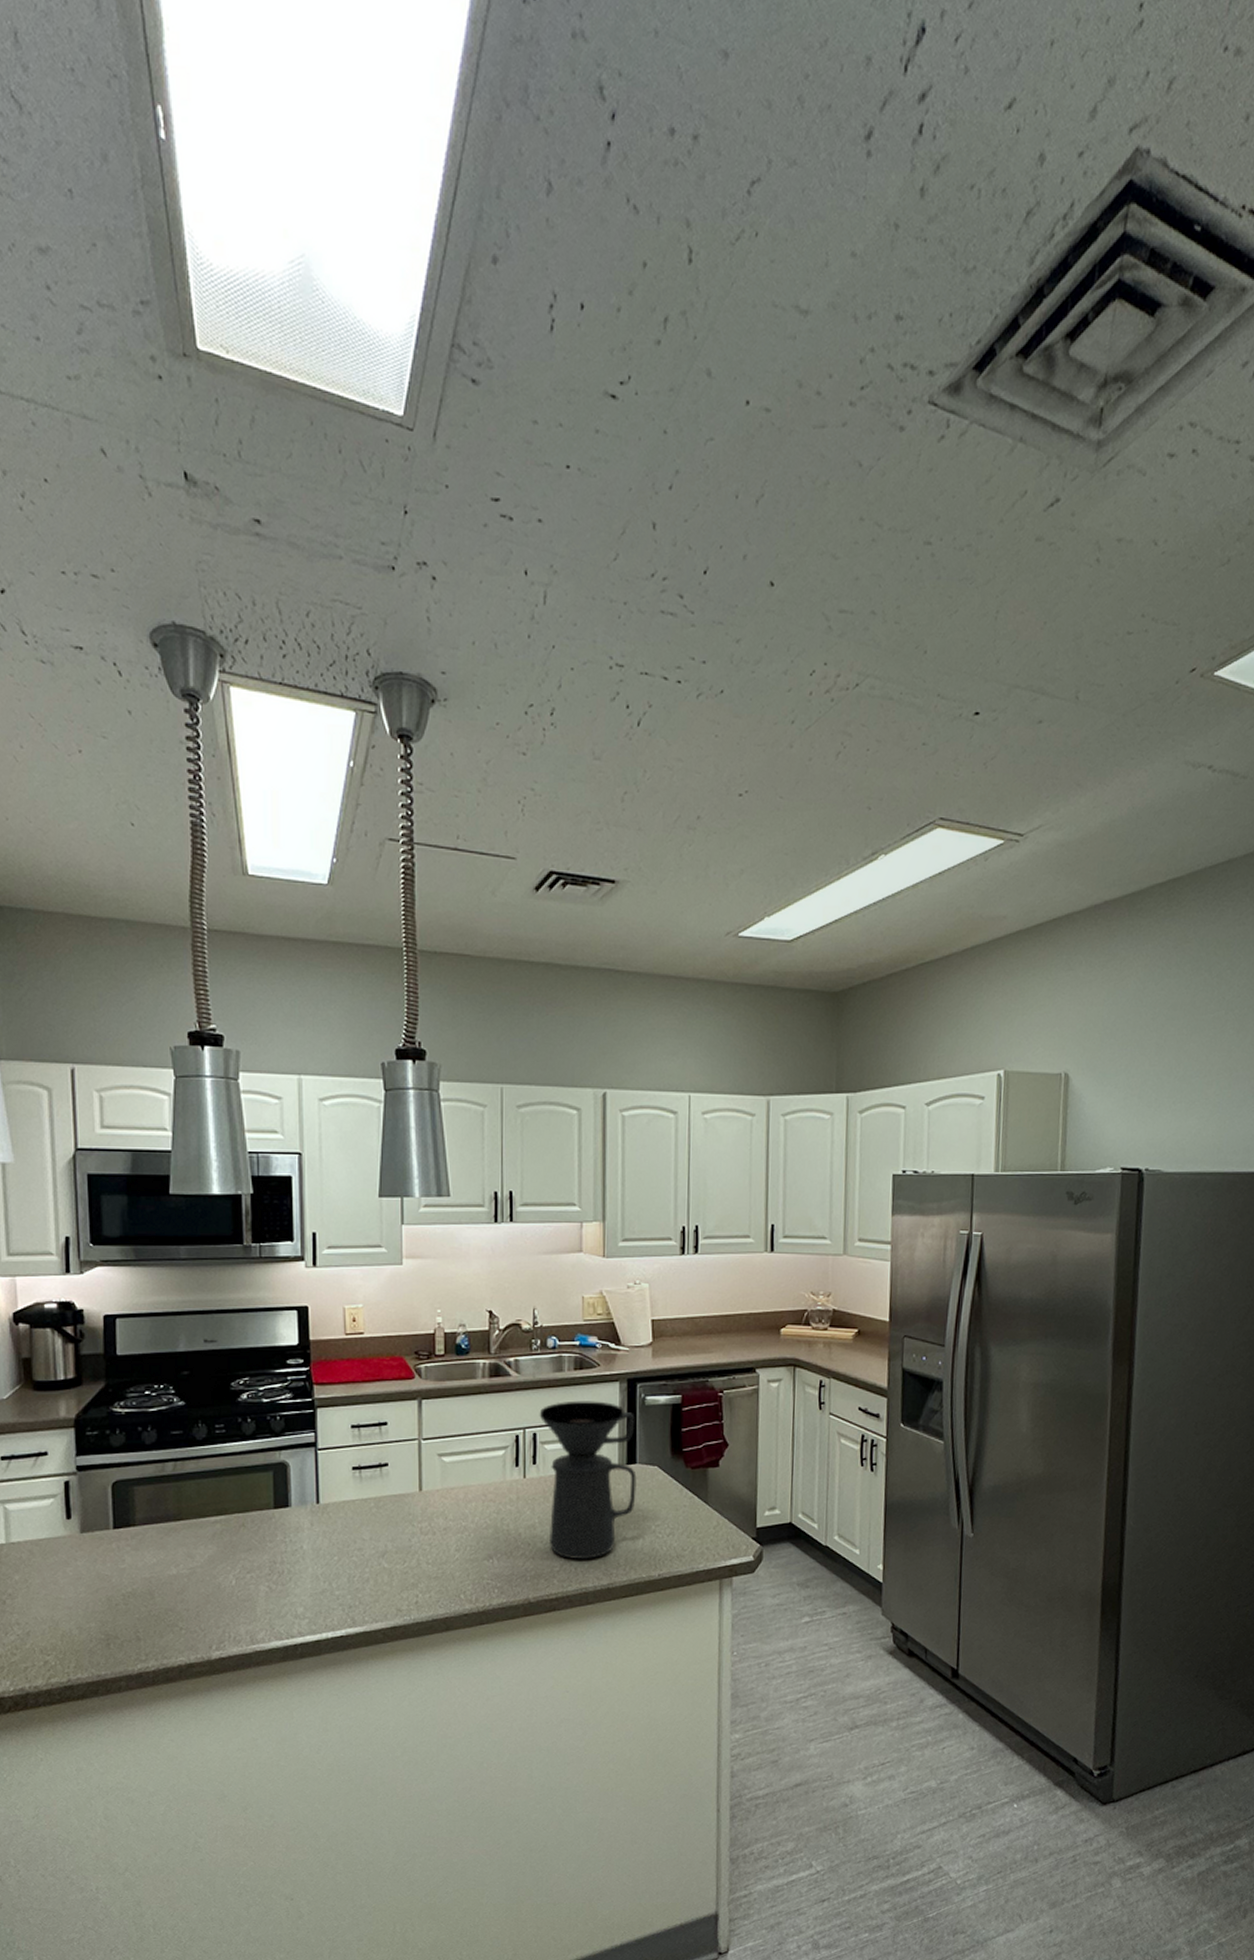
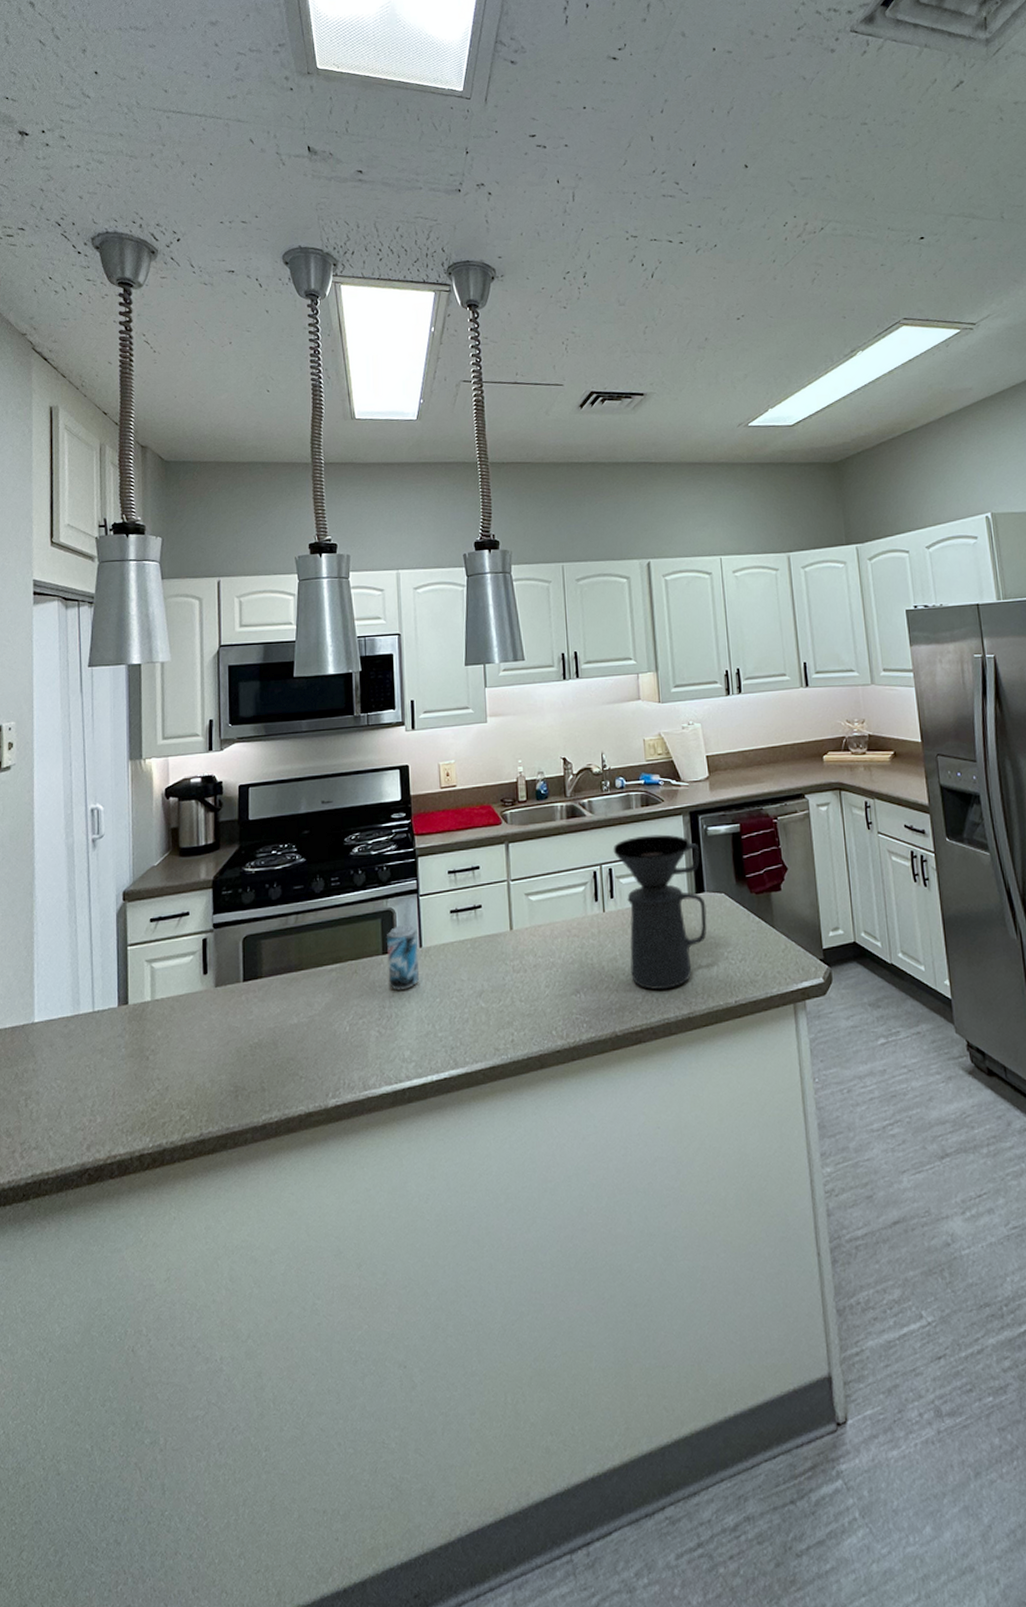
beer can: none [278,1479,316,1547] -> present [386,925,419,991]

